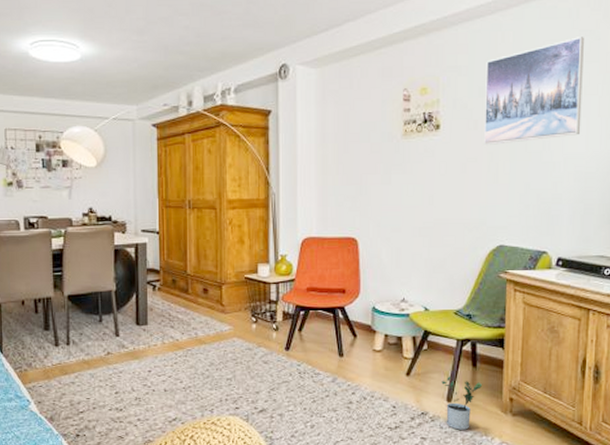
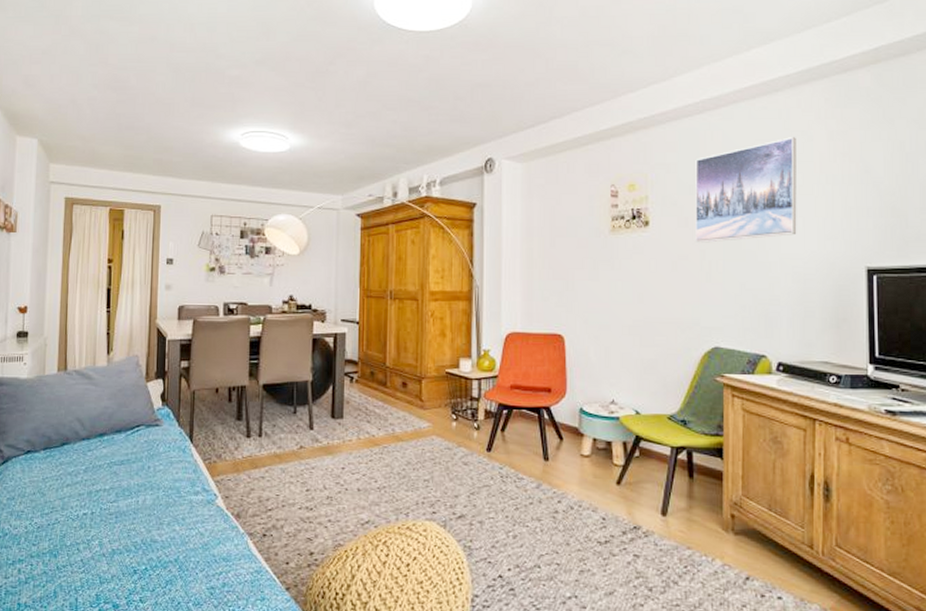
potted plant: present [441,376,483,430] -> none [655,487,701,548]

